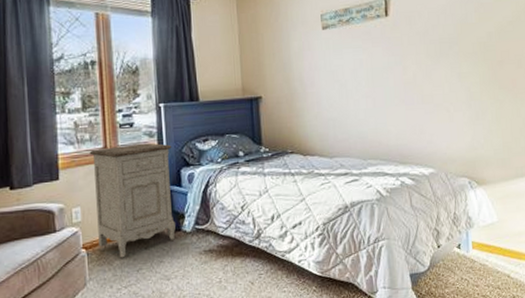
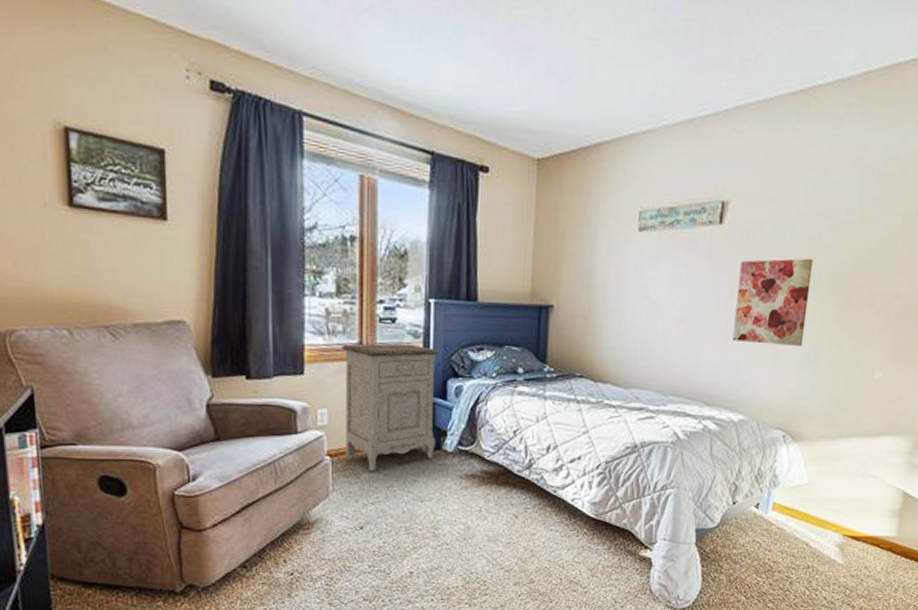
wall art: none [408,34,470,108] -> present [732,258,814,346]

